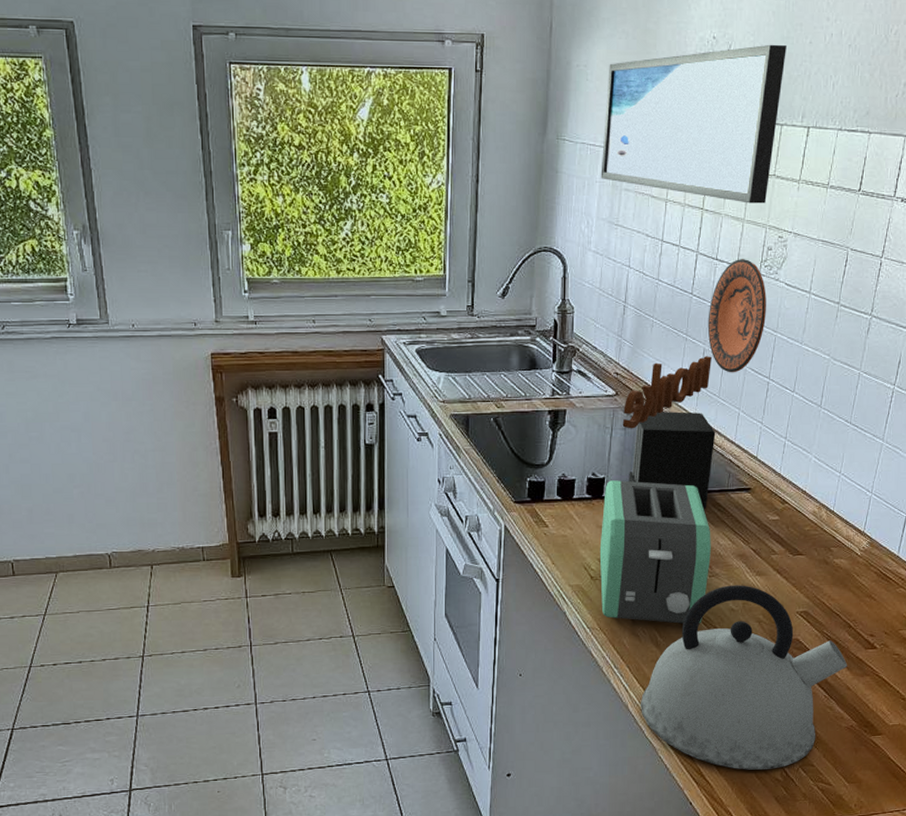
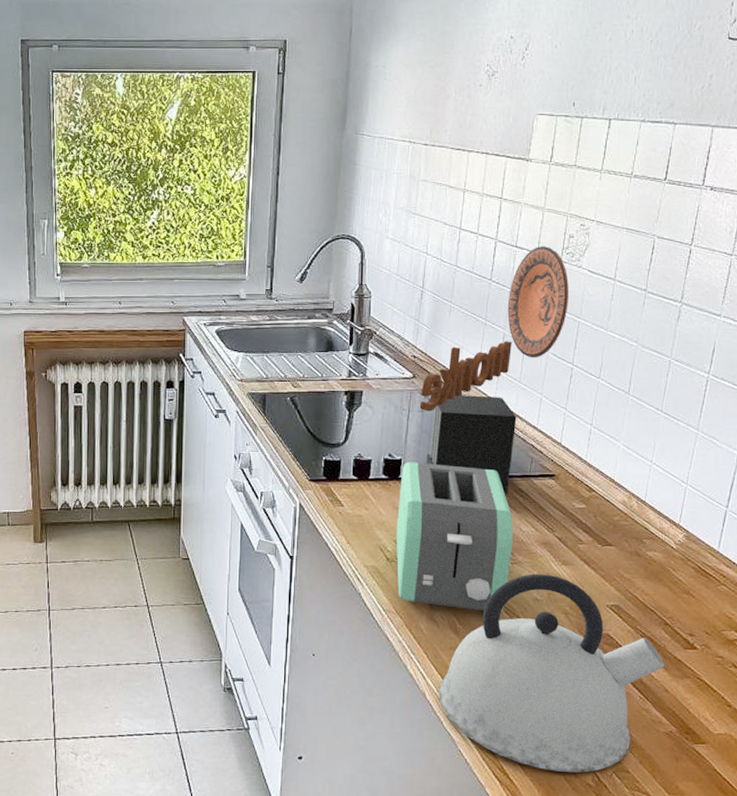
wall art: present [600,44,787,204] -> none [398,42,586,193]

